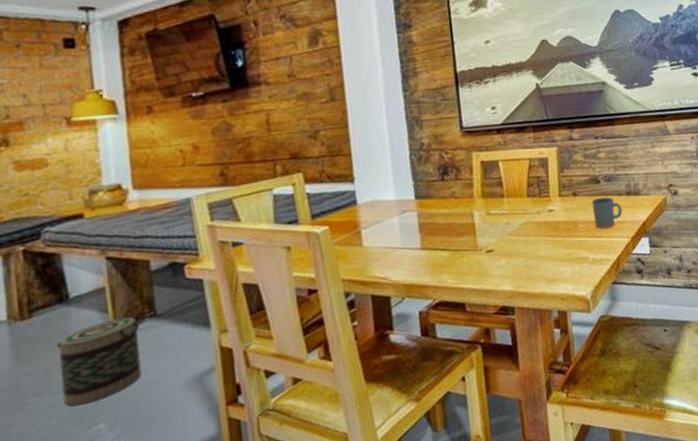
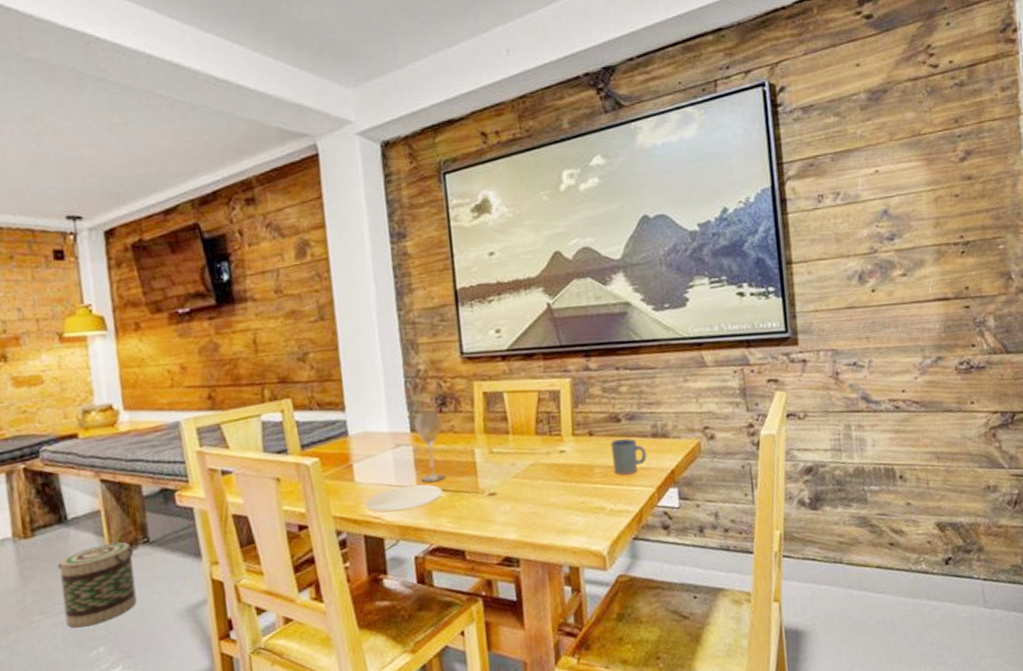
plate: none [372,245,445,274] -> present [365,484,443,513]
wineglass: none [419,178,447,244] -> present [415,410,445,483]

